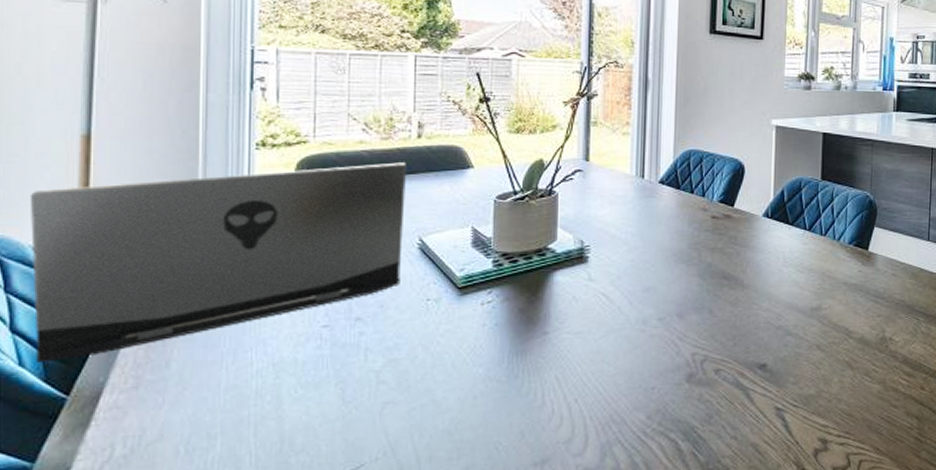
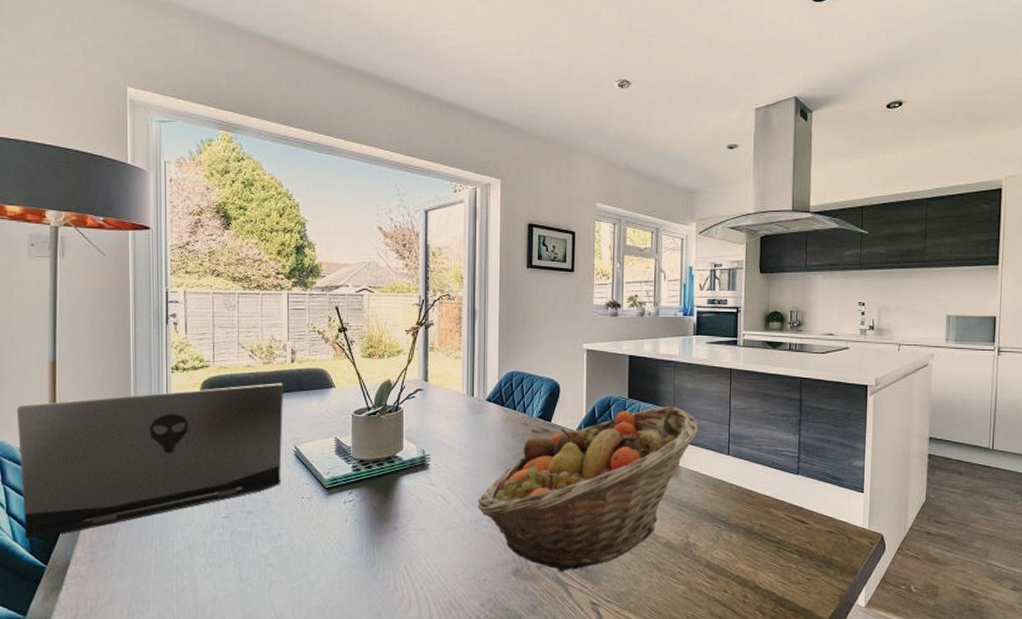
fruit basket: none [646,188,898,376] -> present [478,405,700,572]

